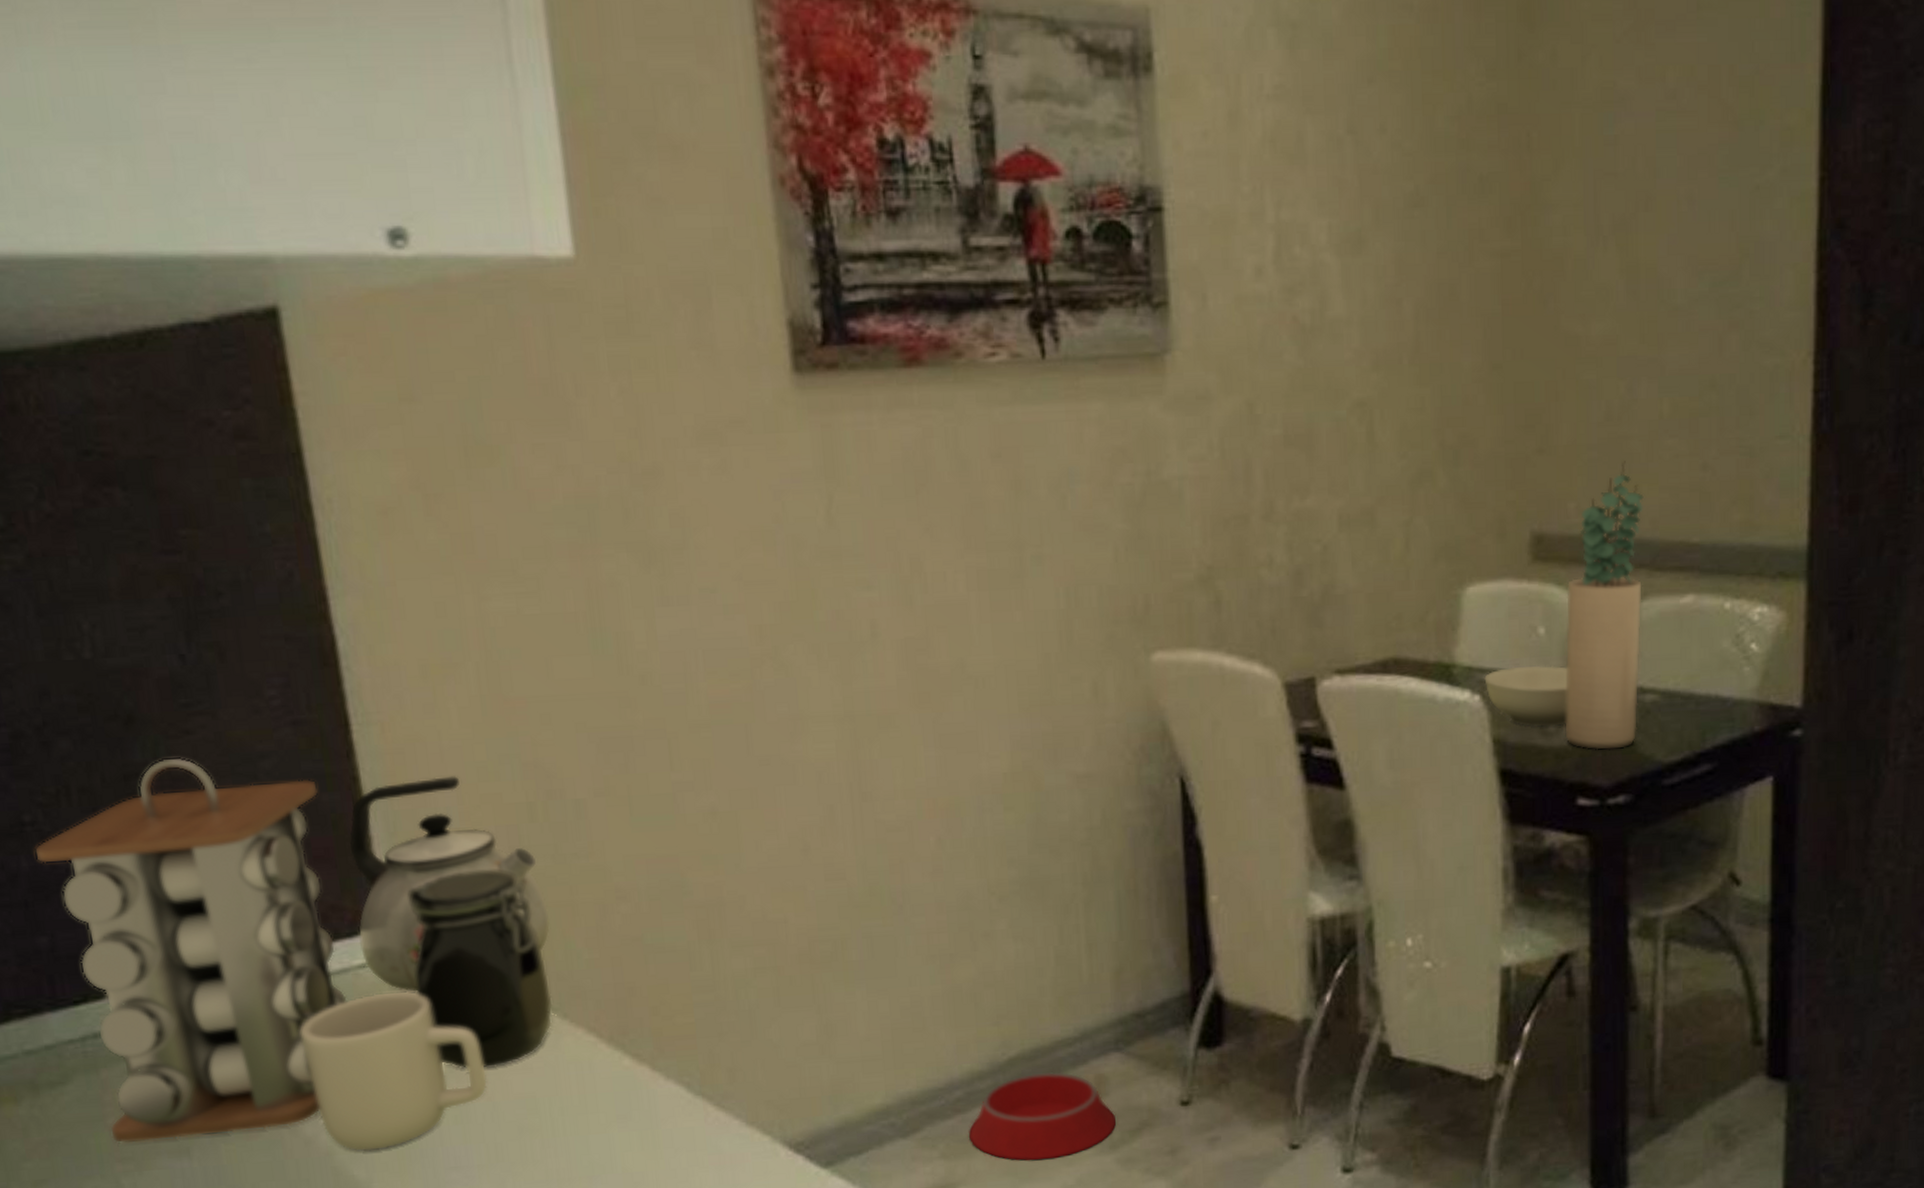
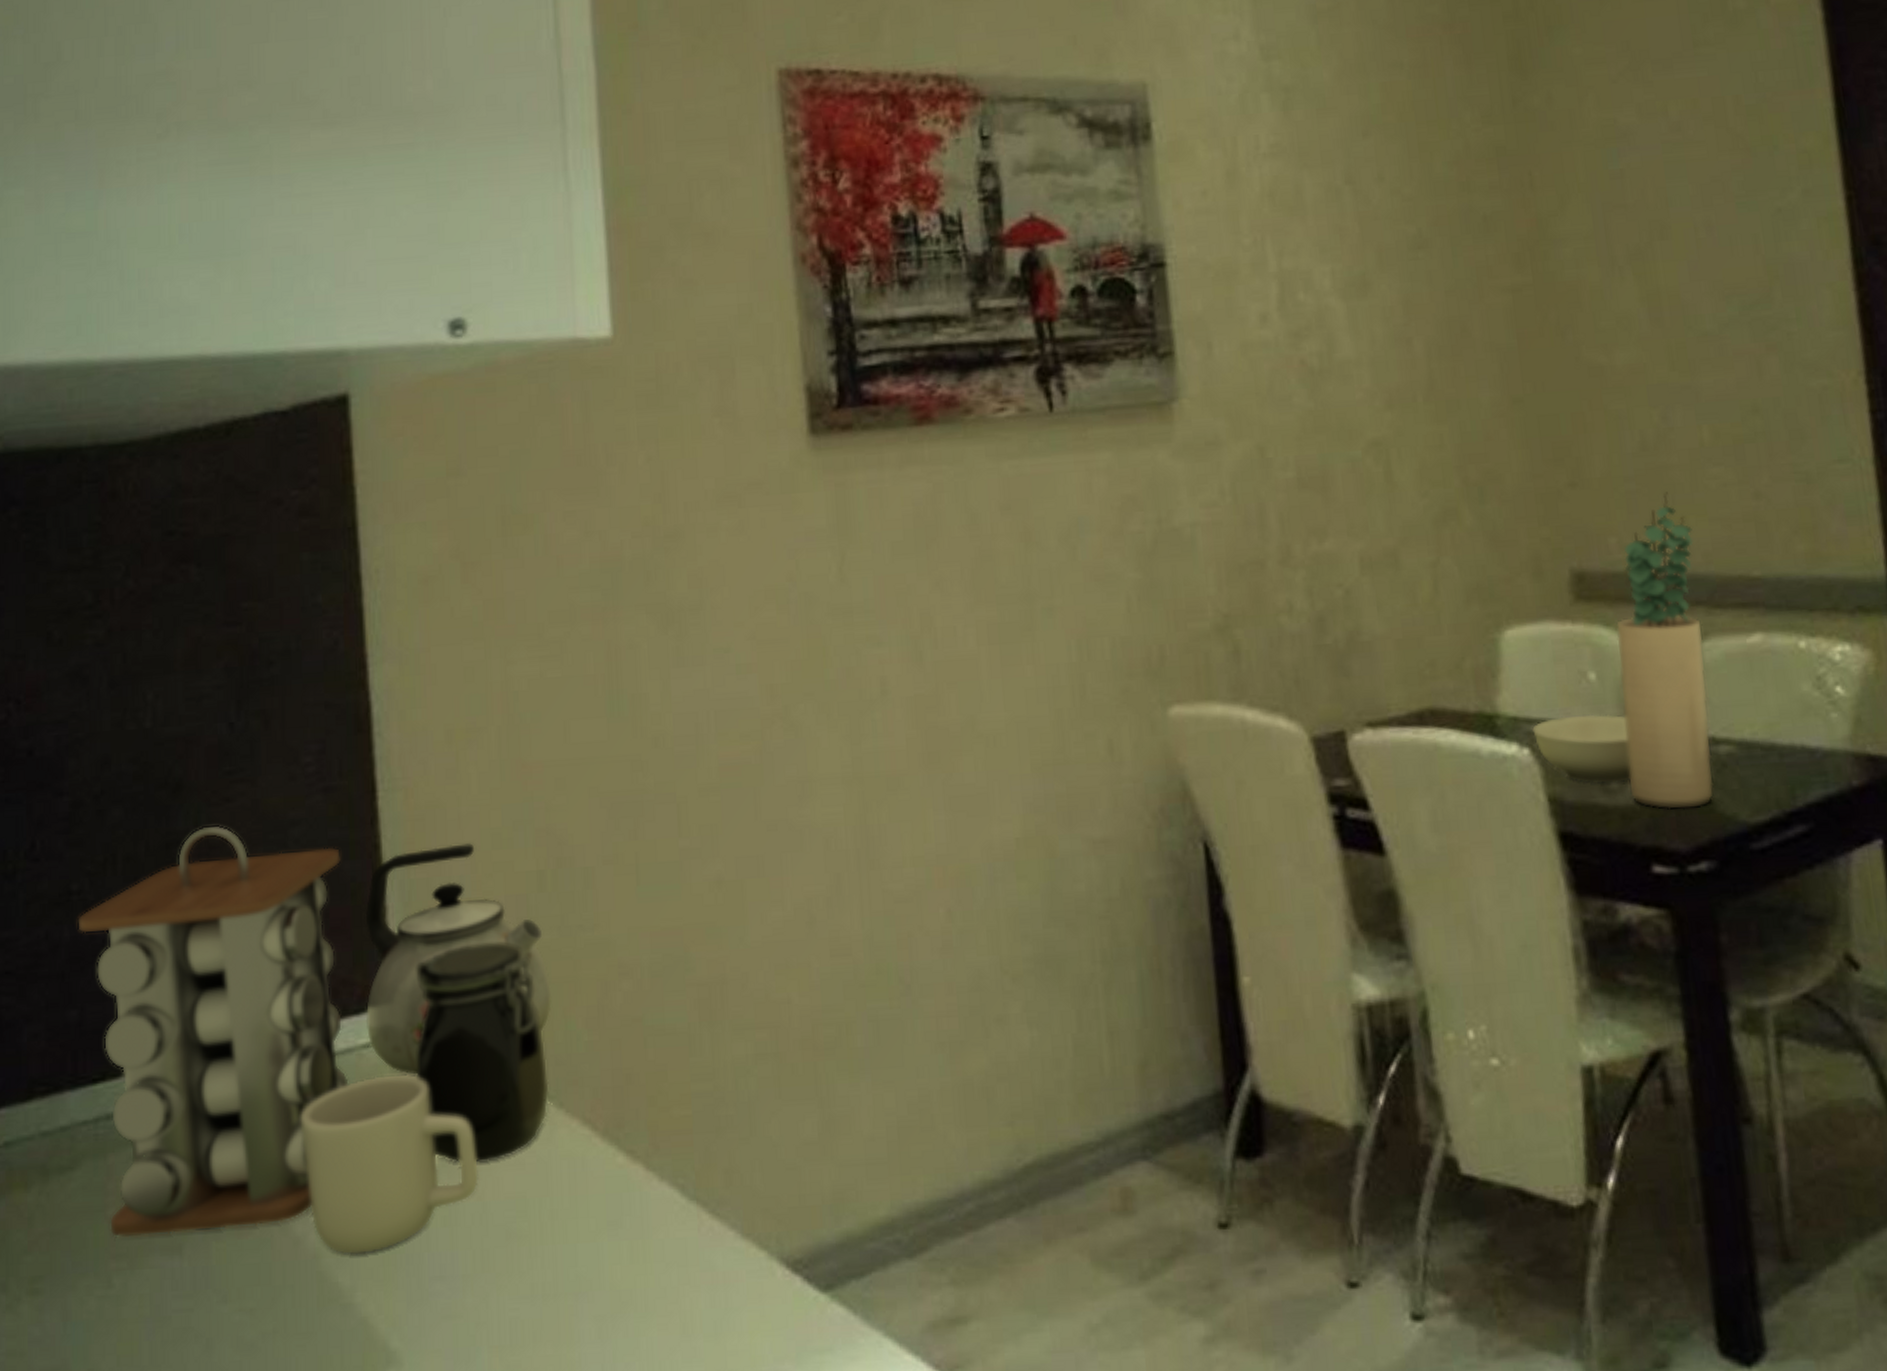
pet bowl: present [968,1071,1117,1161] -> none [980,1182,1147,1292]

